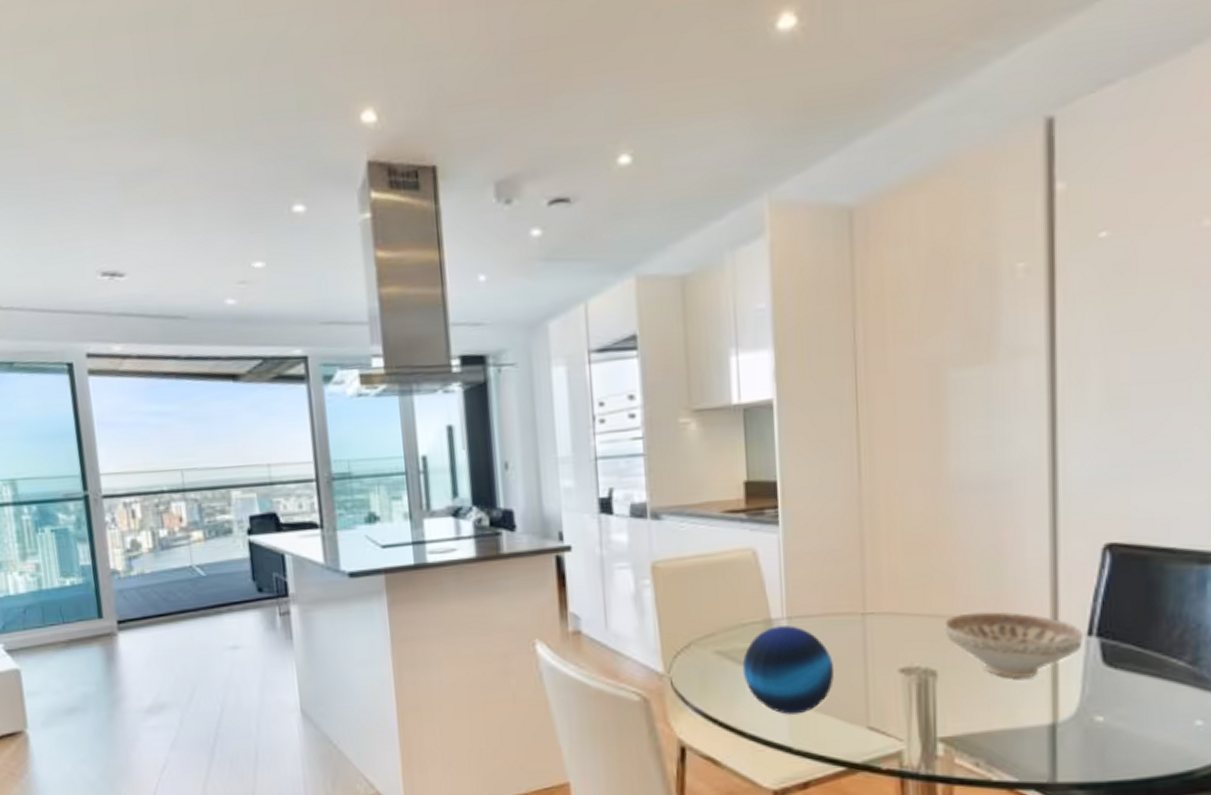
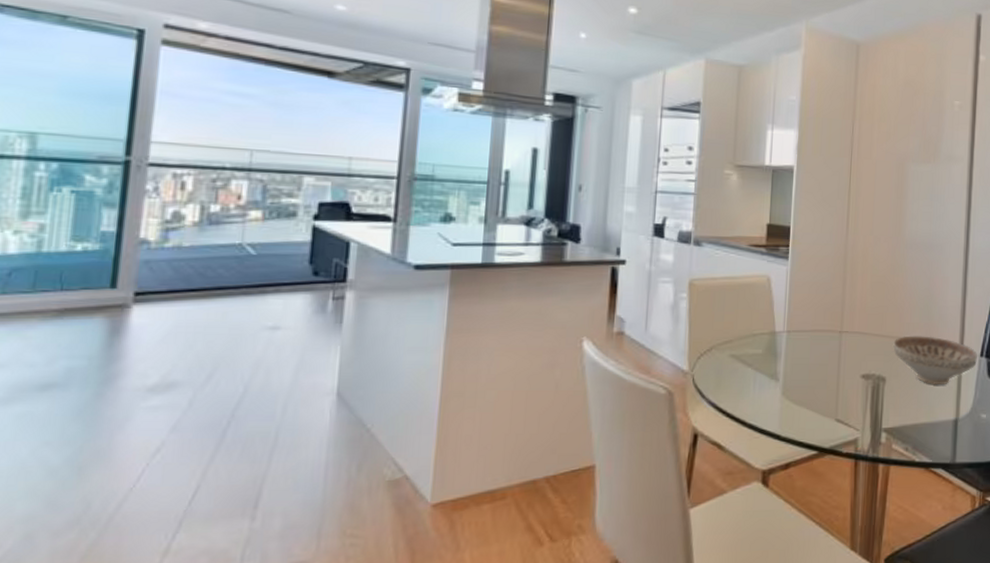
decorative orb: present [742,625,835,715] -> none [749,337,817,408]

